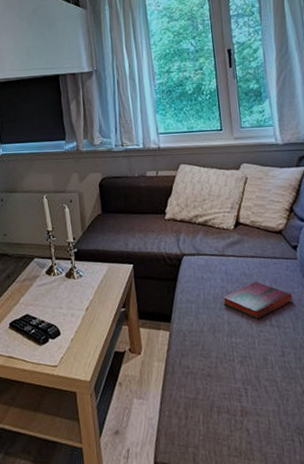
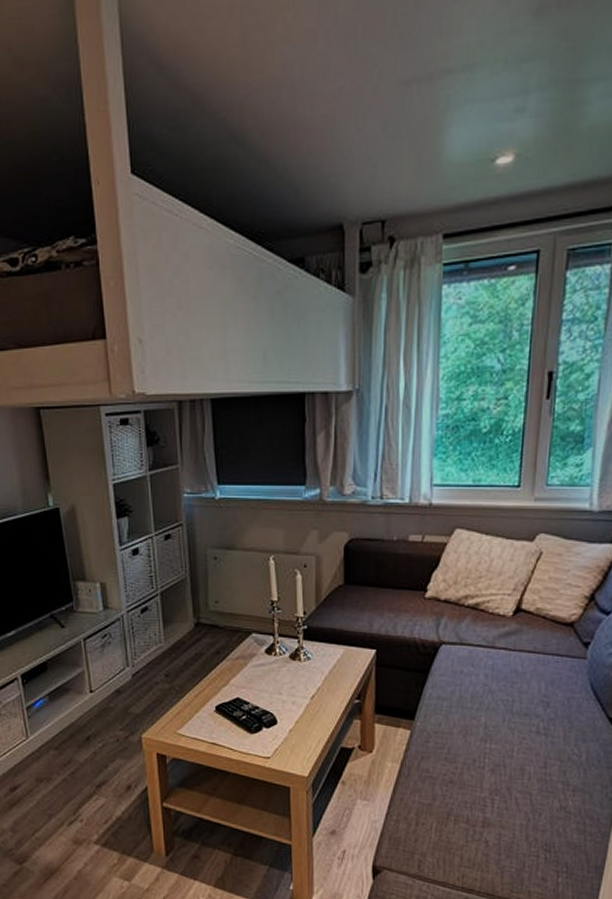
hardback book: present [222,281,293,319] -> none [482,680,572,725]

